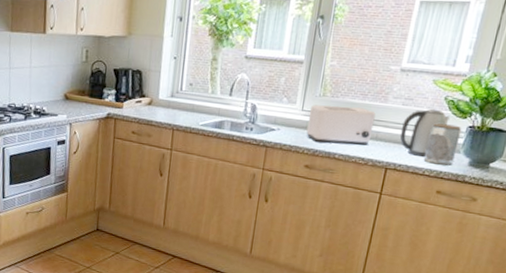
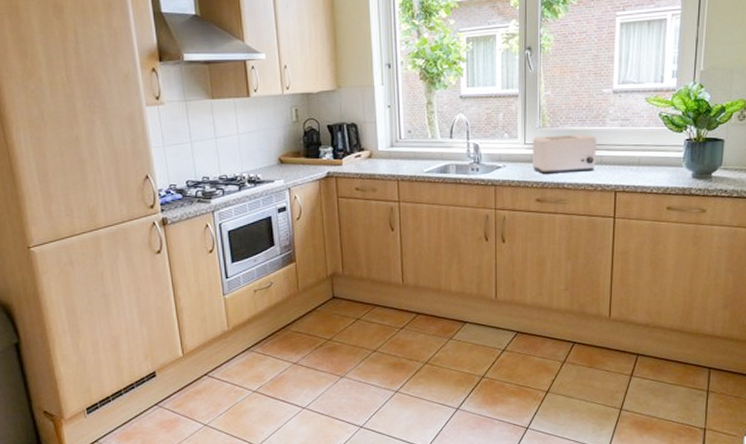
kettle: present [400,108,450,158] -> none [623,126,667,176]
jar: present [423,123,462,166] -> none [649,140,680,181]

